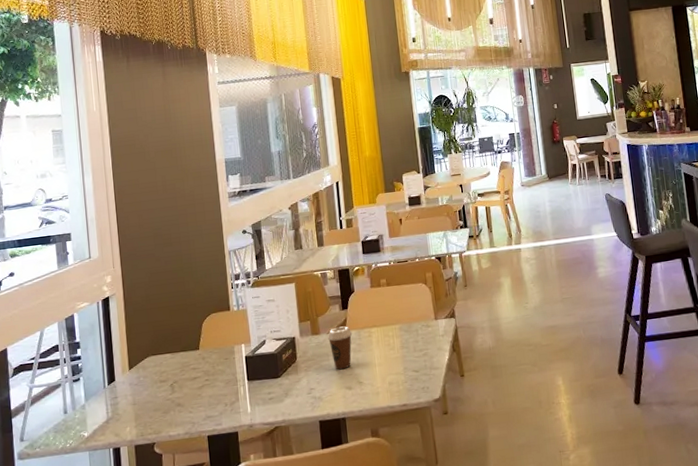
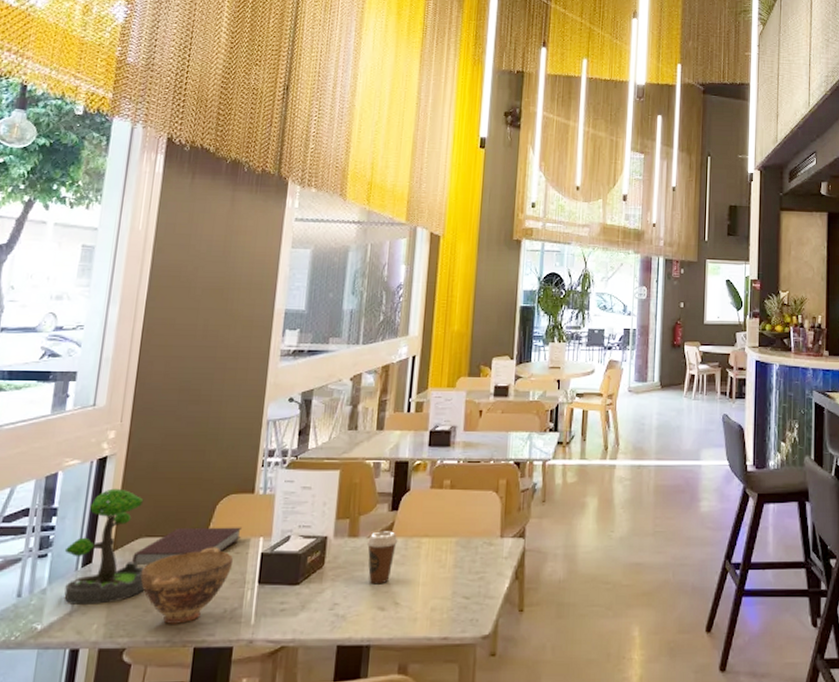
plant: none [92,320,160,414] -> present [64,488,145,604]
notebook: none [145,338,226,378] -> present [132,527,242,564]
bowl: none [154,356,225,420] -> present [140,547,234,624]

